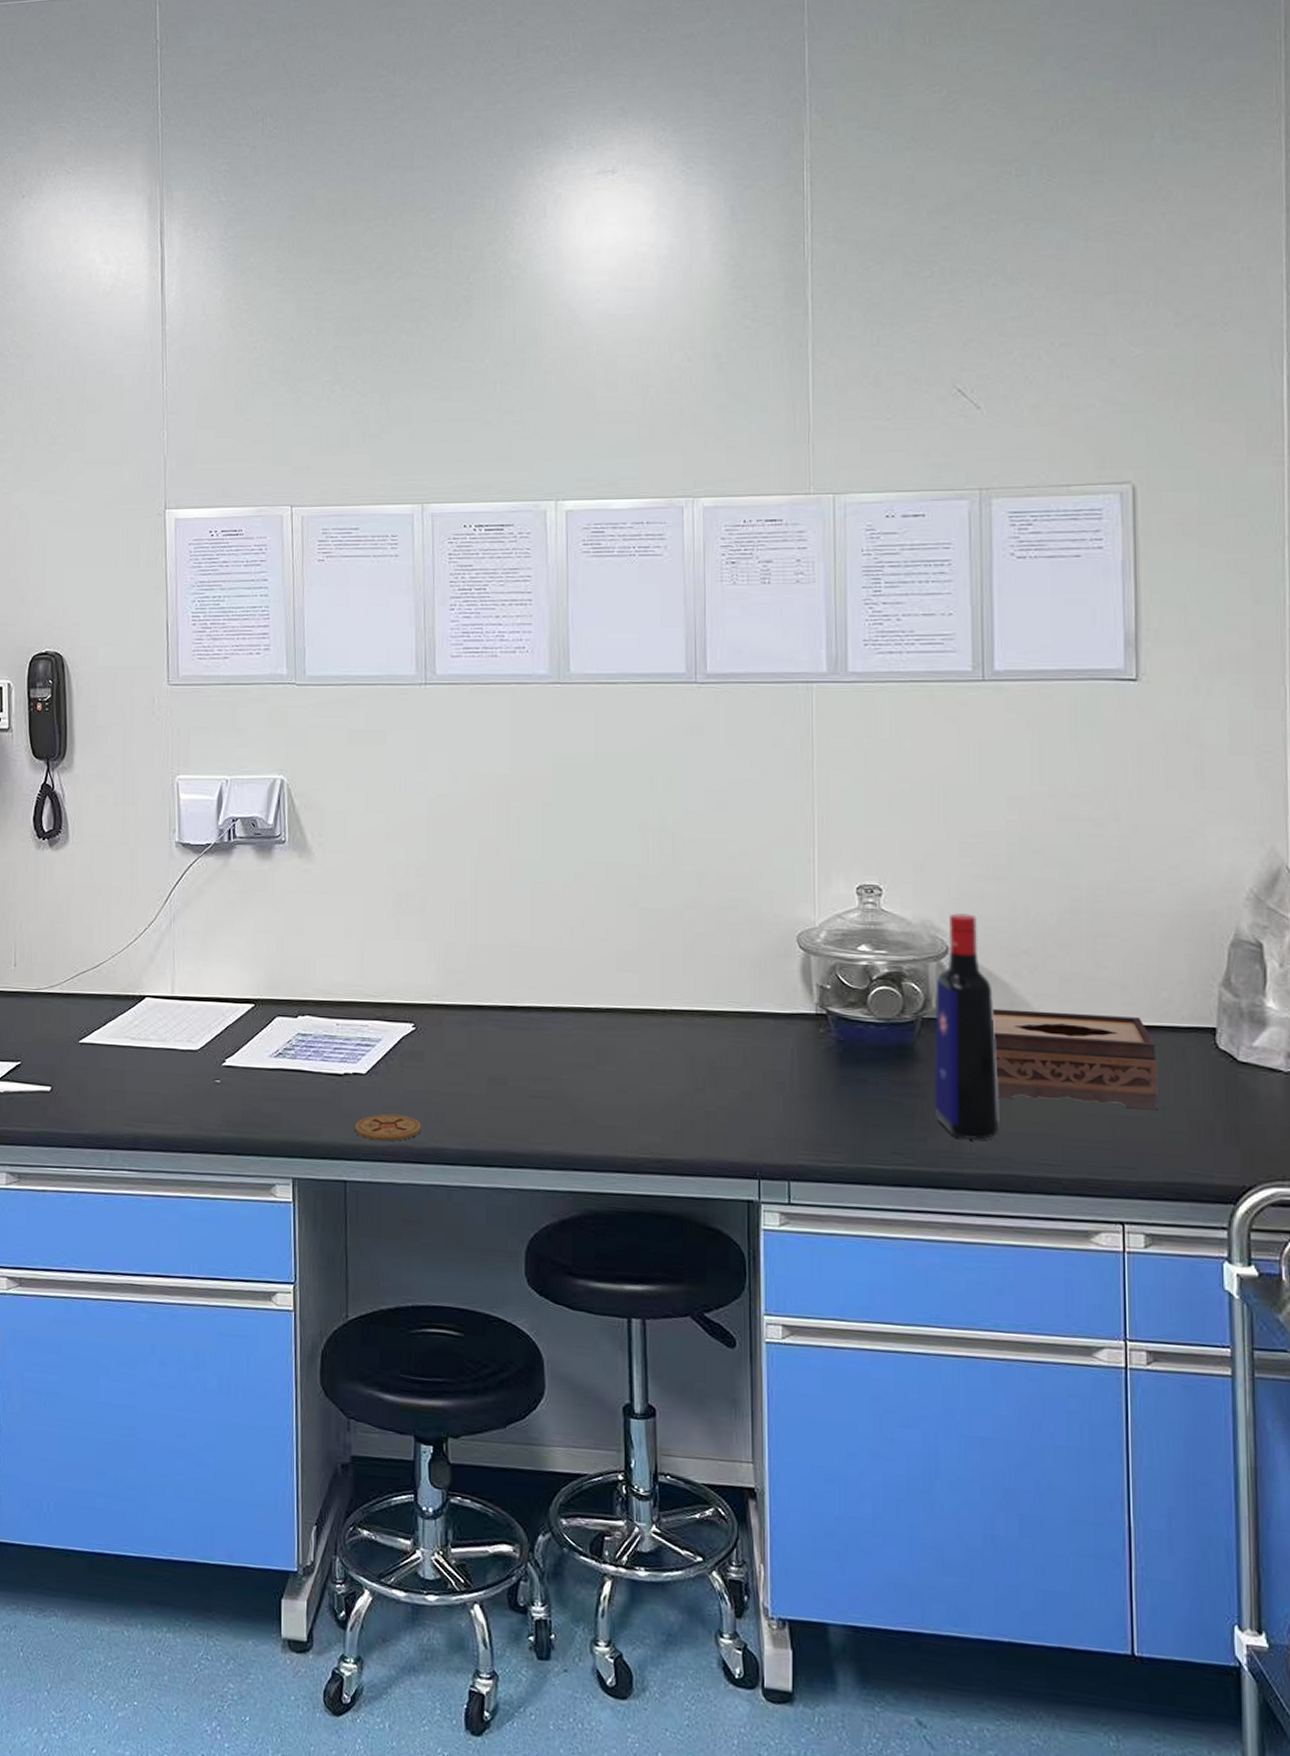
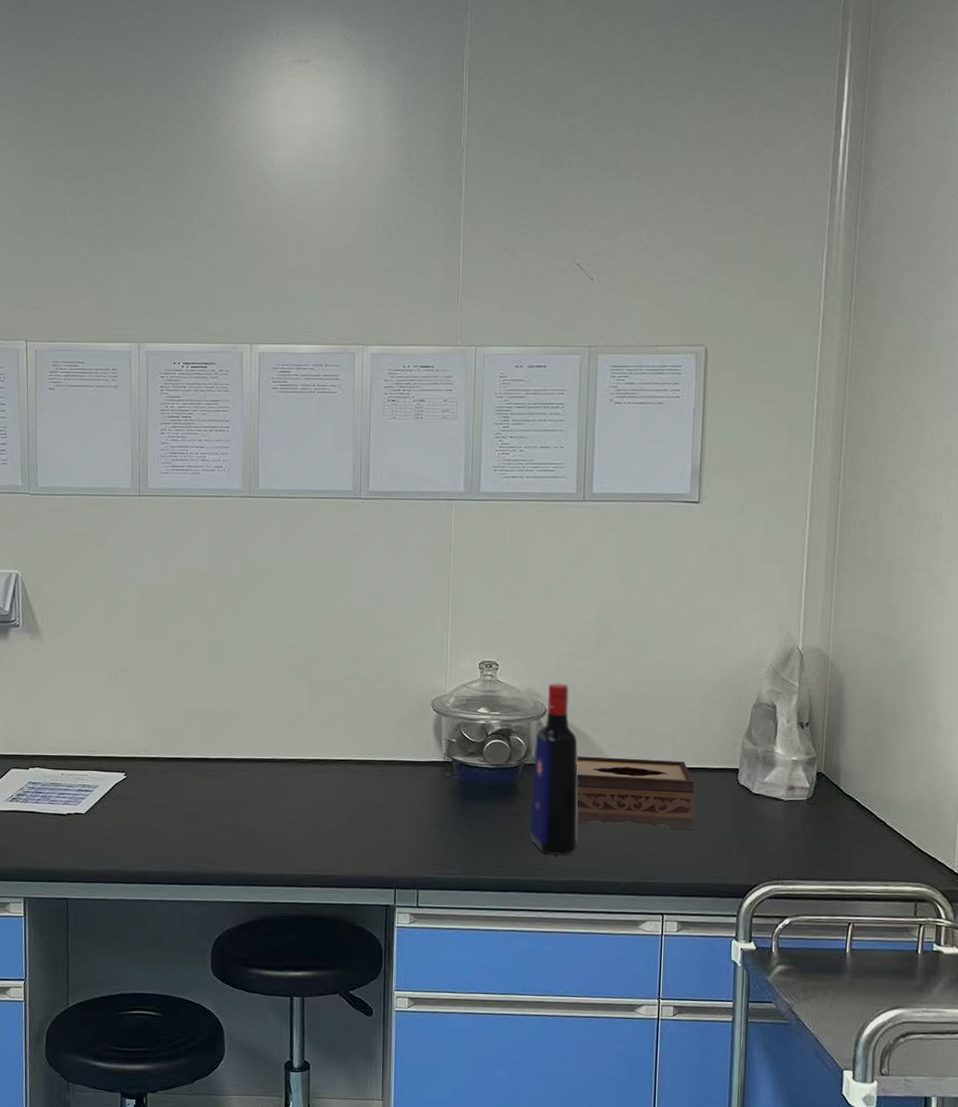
coaster: present [355,1114,421,1142] -> none [76,845,130,867]

